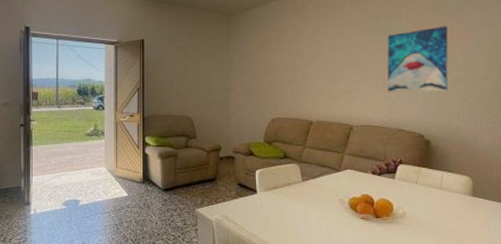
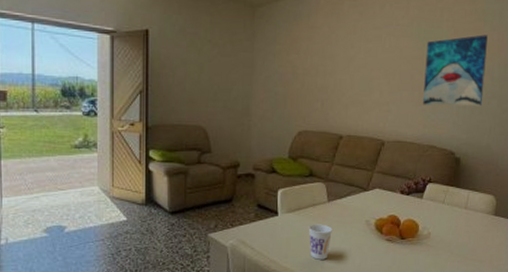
cup: none [285,202,308,235] -> present [308,224,332,260]

